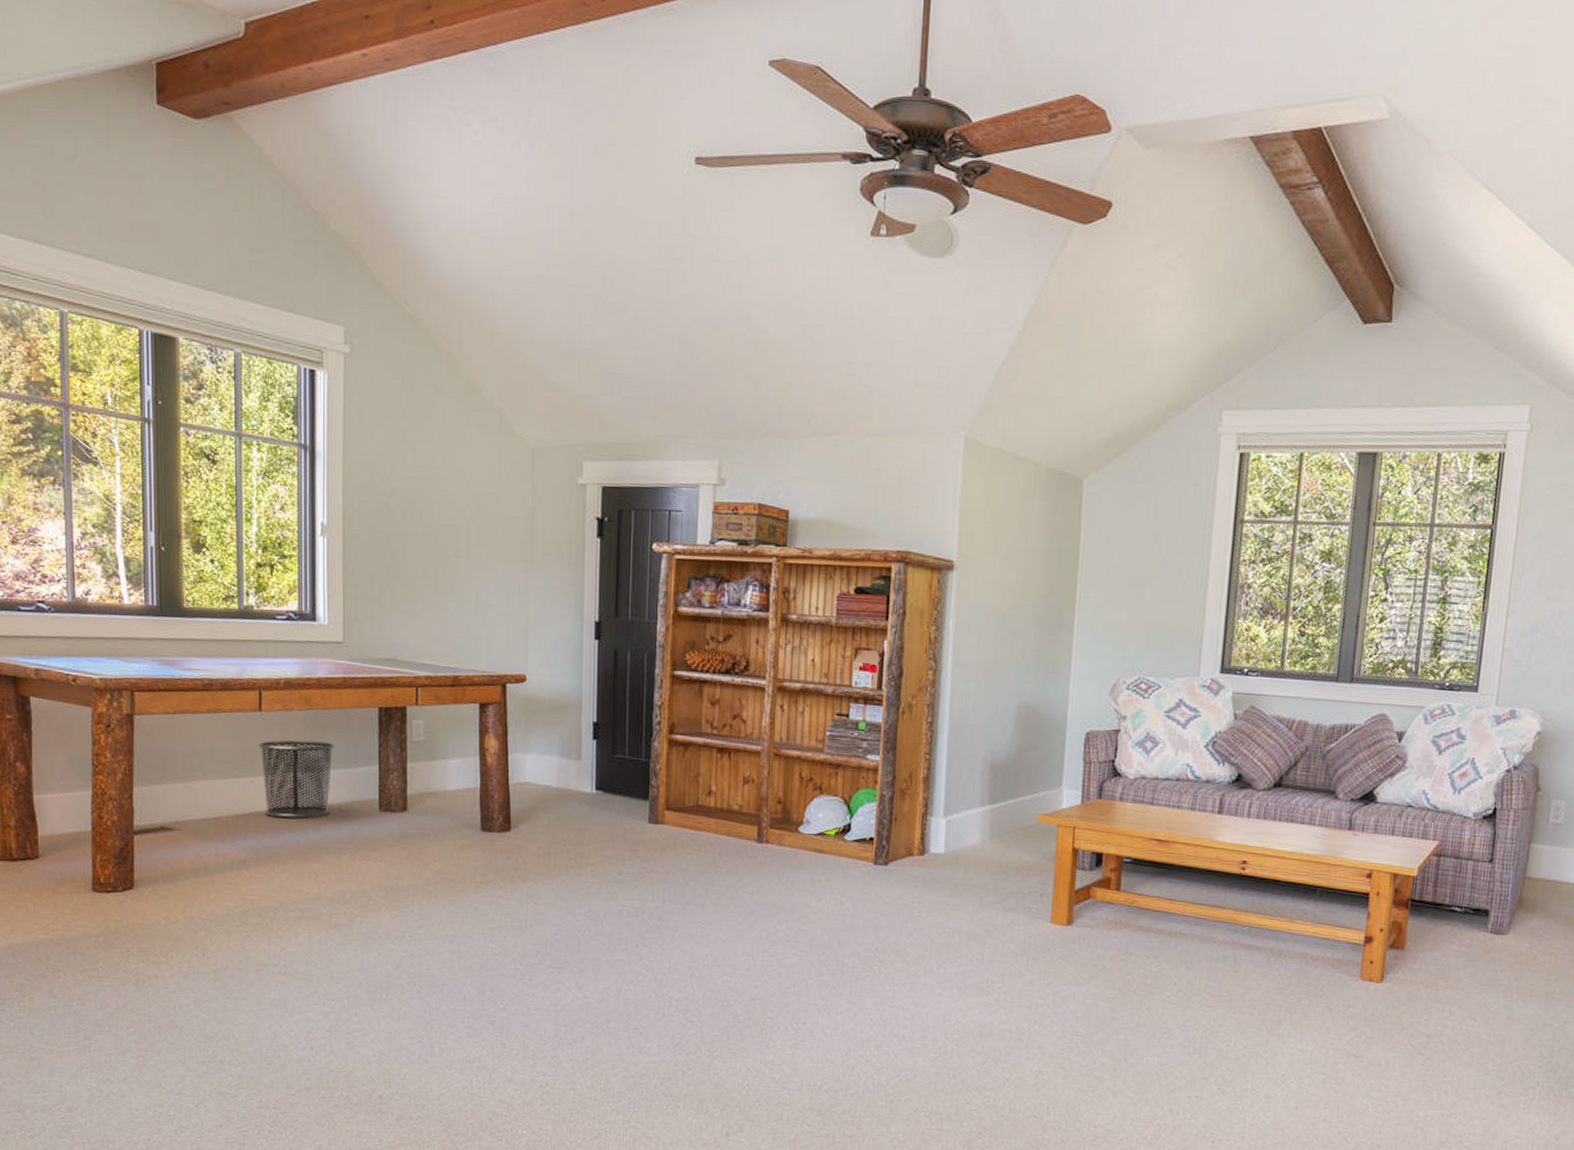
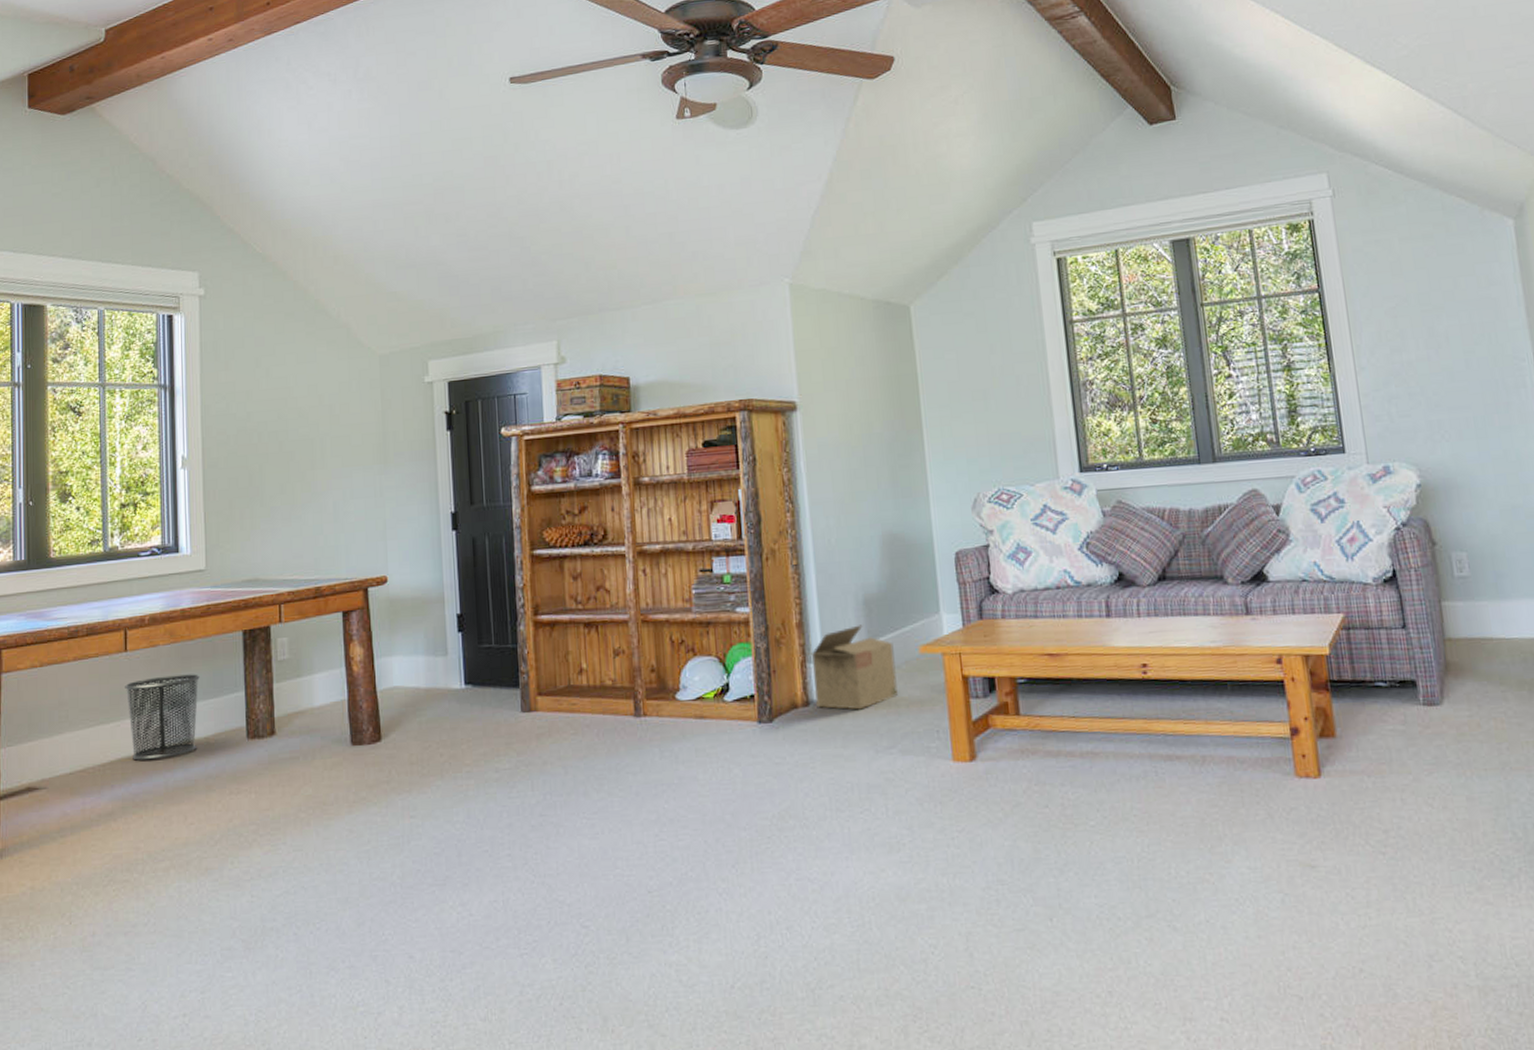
cardboard box: none [918,787,1013,866] -> present [795,625,898,710]

